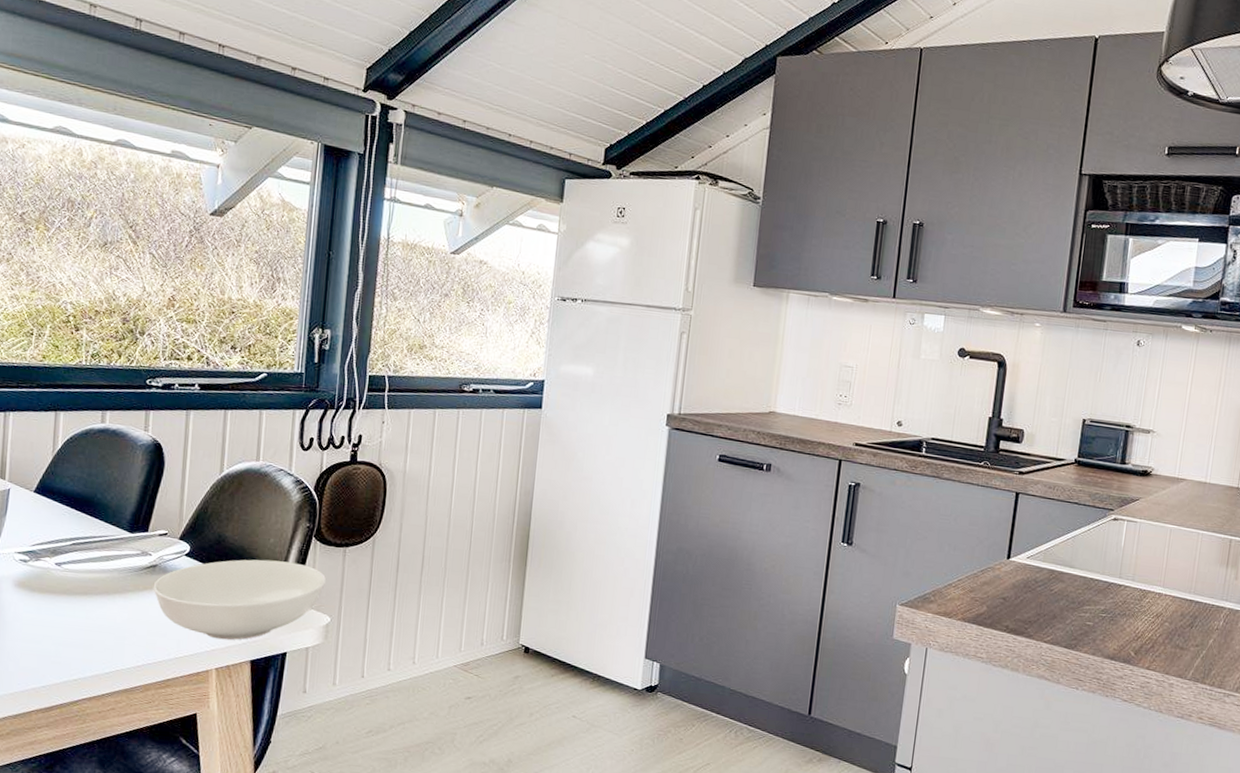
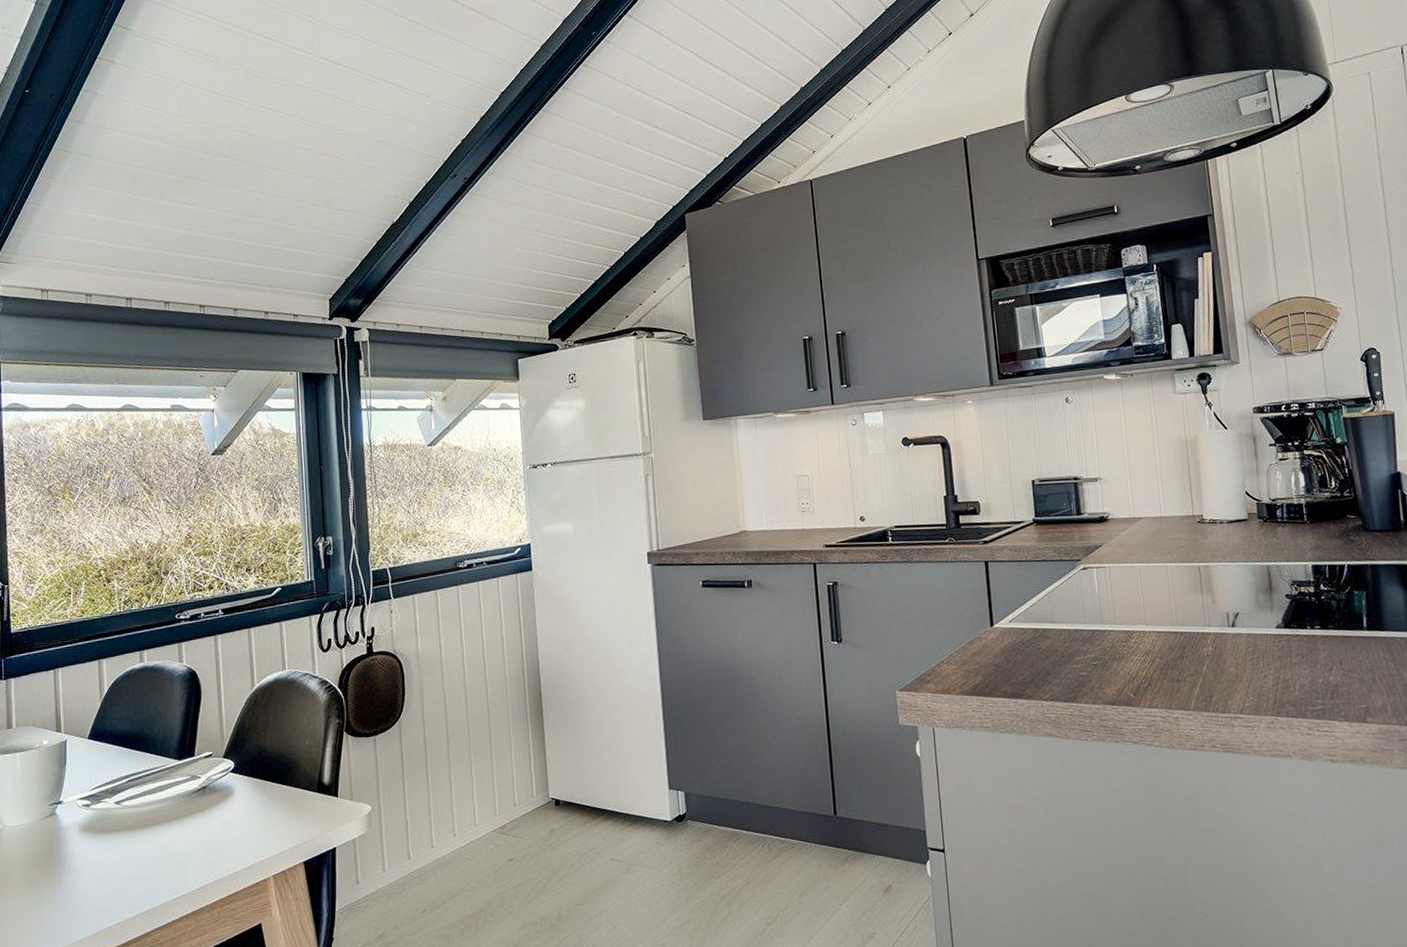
bowl: present [153,559,327,640] -> none [205,759,363,847]

